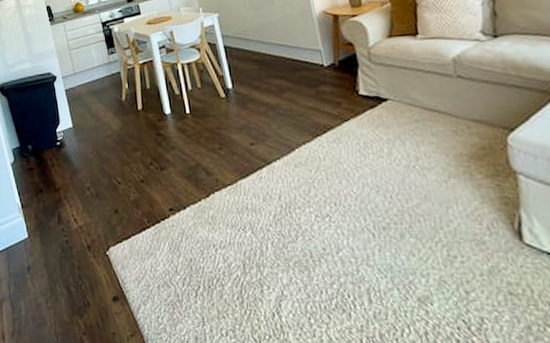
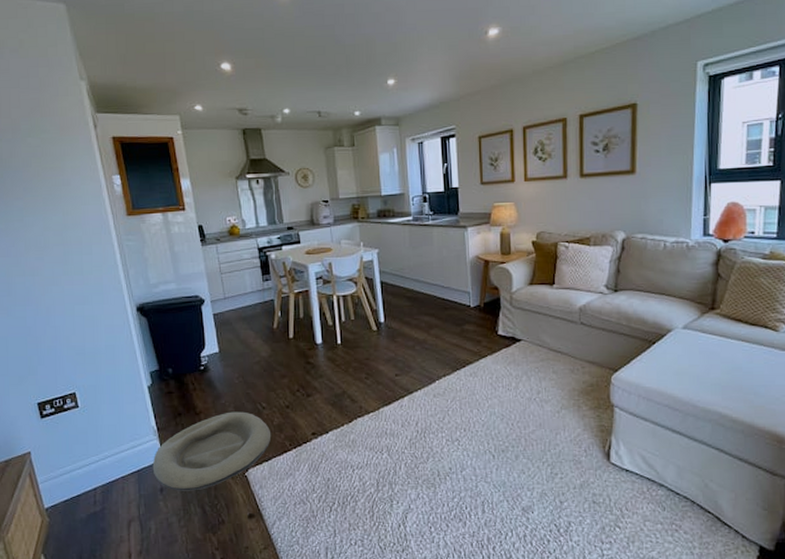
dog bed: none [19,187,129,270] -> present [152,411,272,491]

